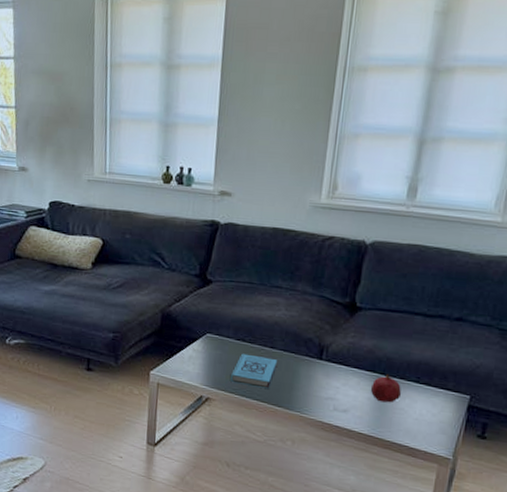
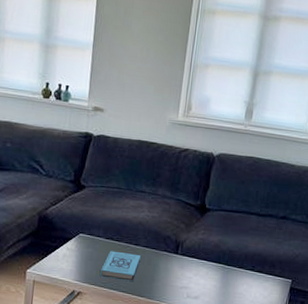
fruit: present [370,373,402,403] -> none [216,264,241,289]

